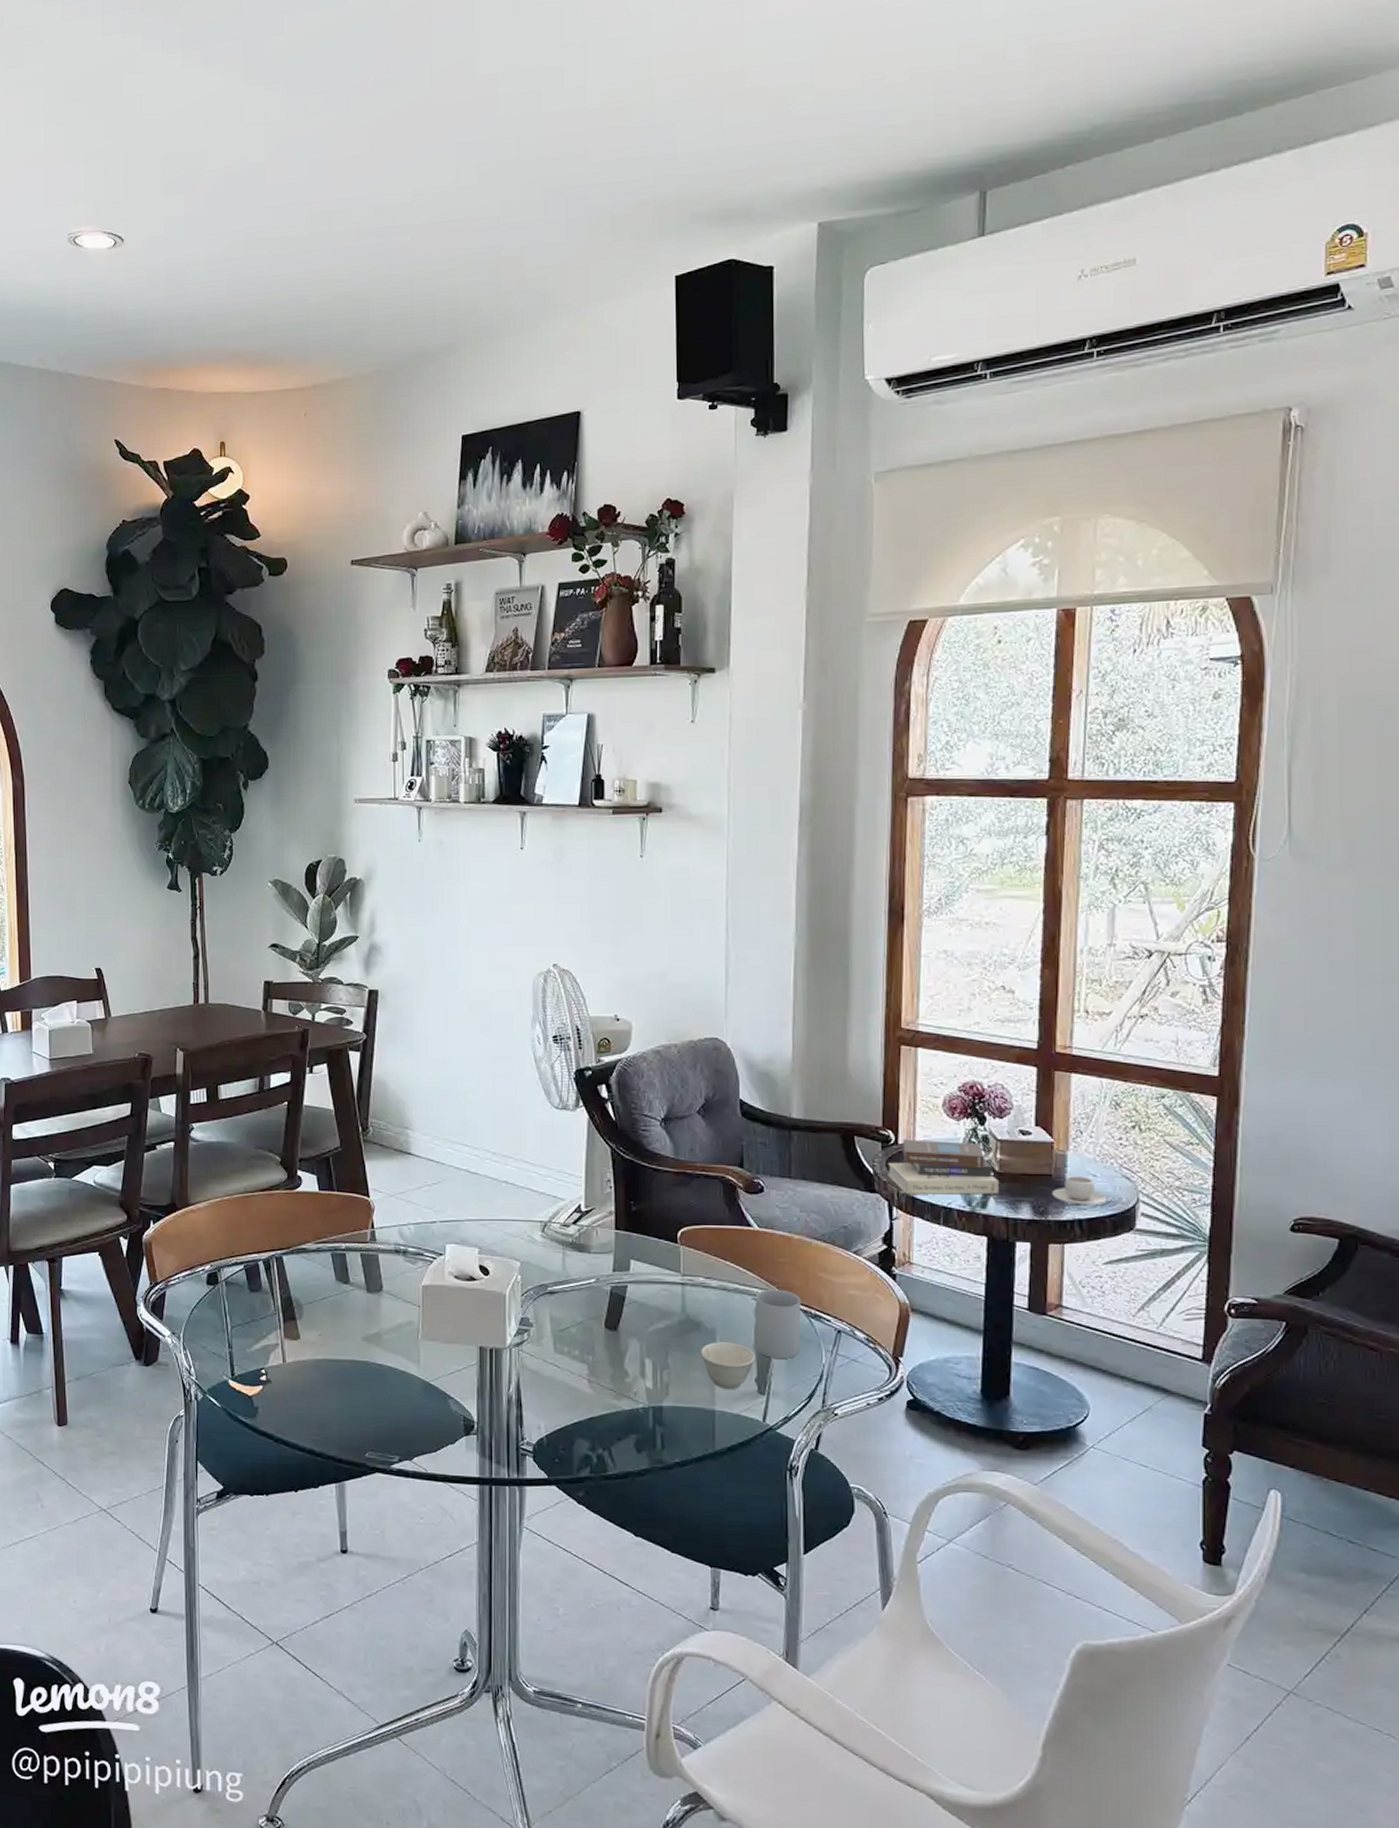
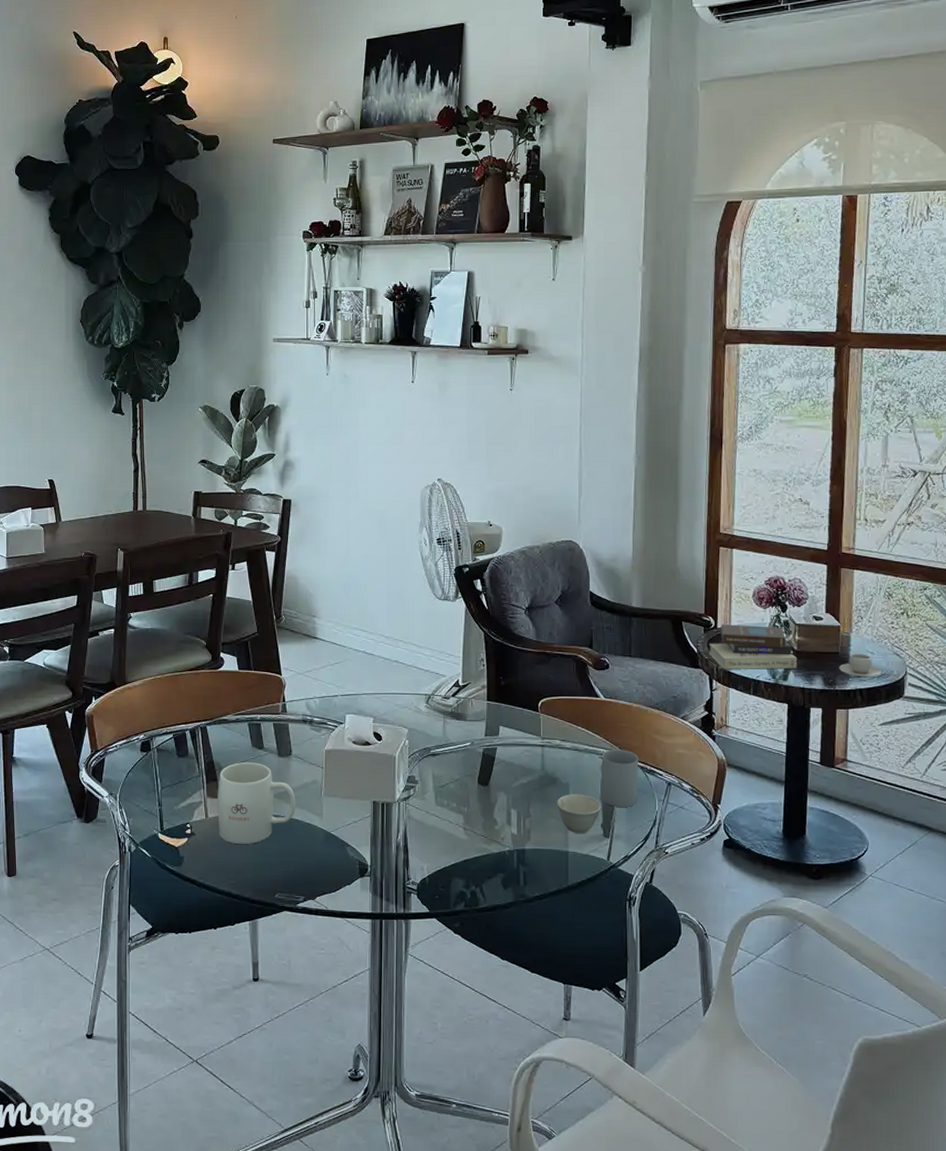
mug: none [296,1299,388,1395] -> present [217,762,296,845]

